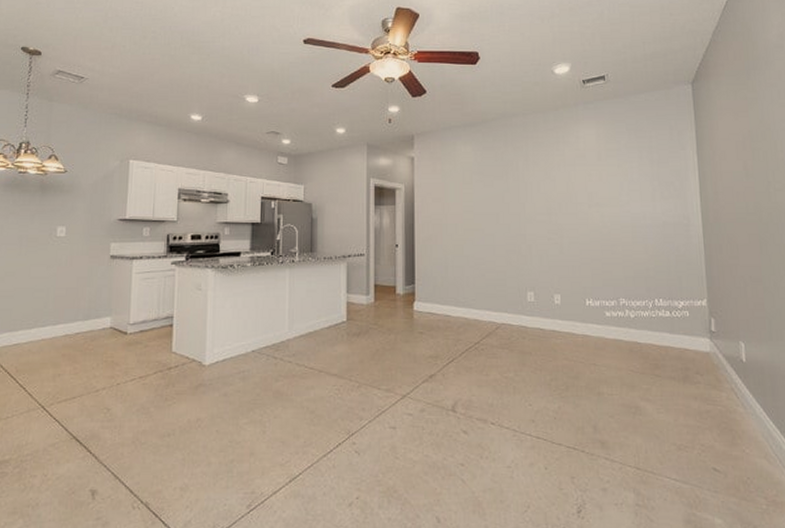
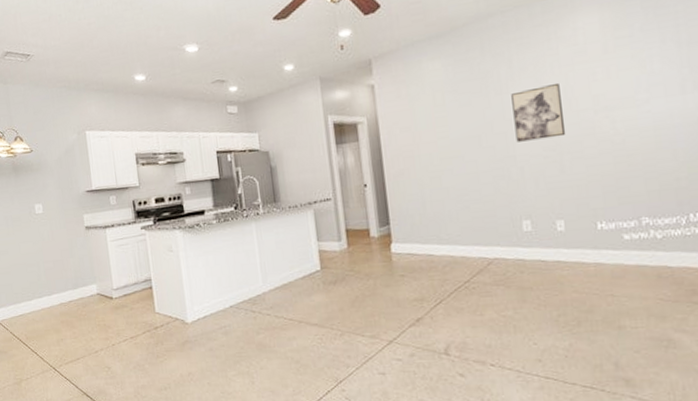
wall art: none [526,178,567,223] -> present [511,82,566,142]

